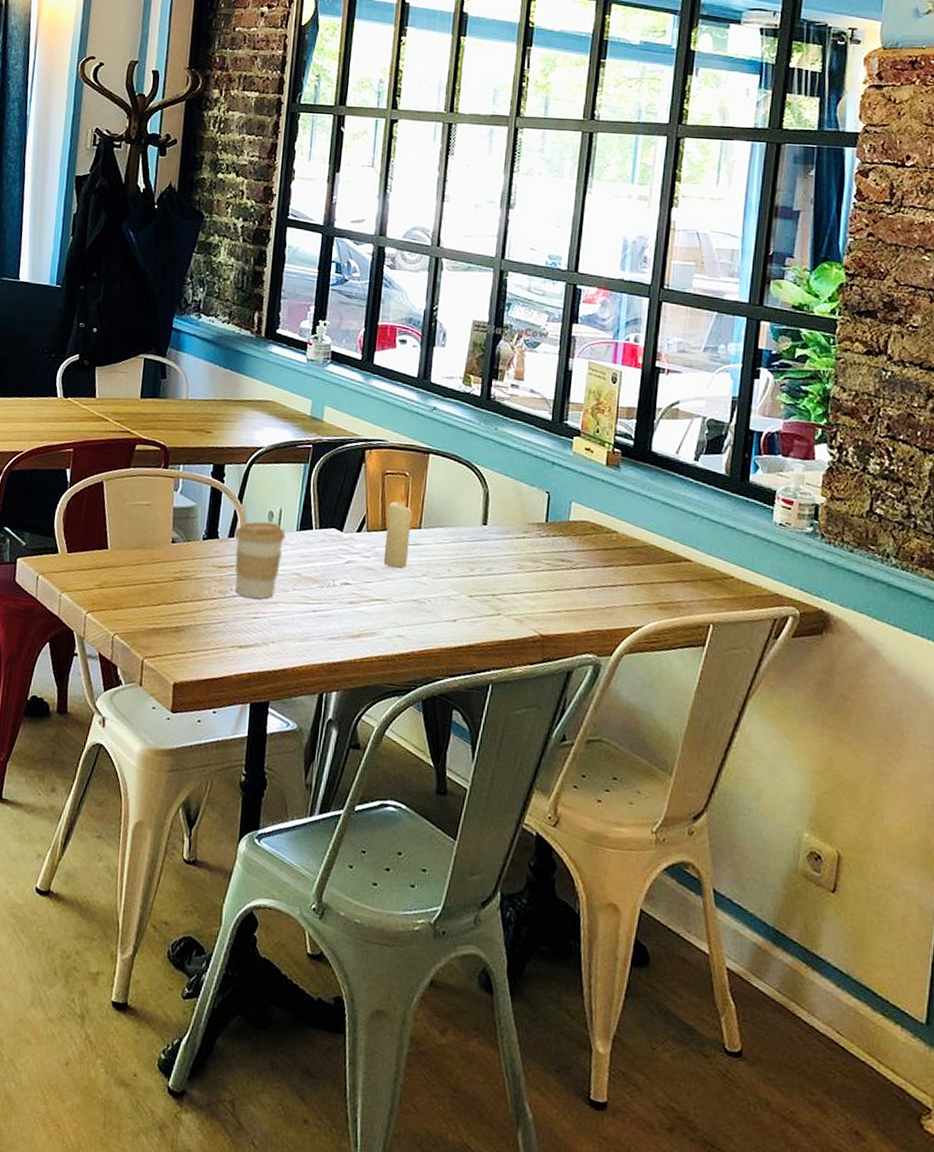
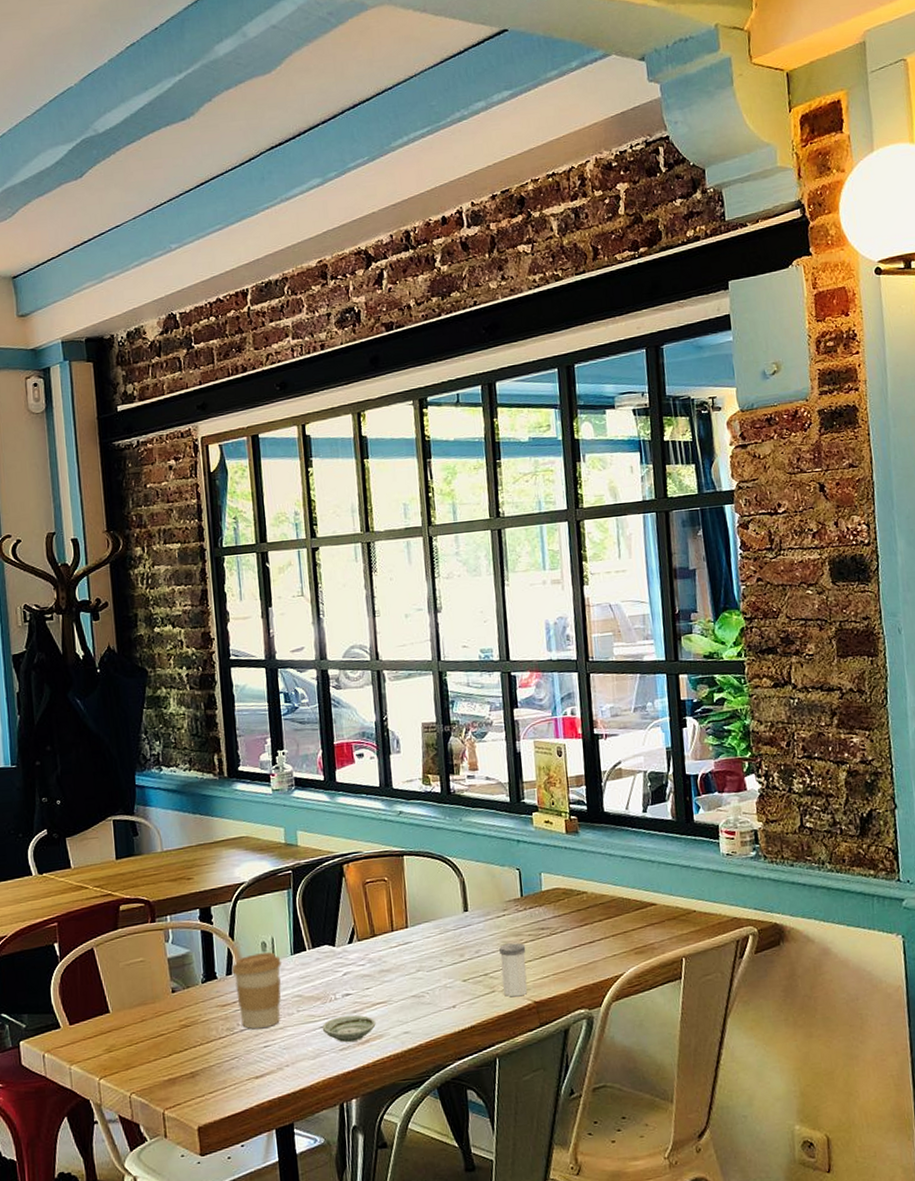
saucer: none [314,604,371,633] -> present [322,1015,376,1043]
candle: present [383,492,413,568] -> none [373,897,400,970]
salt shaker: none [509,567,542,626] -> present [499,943,528,998]

